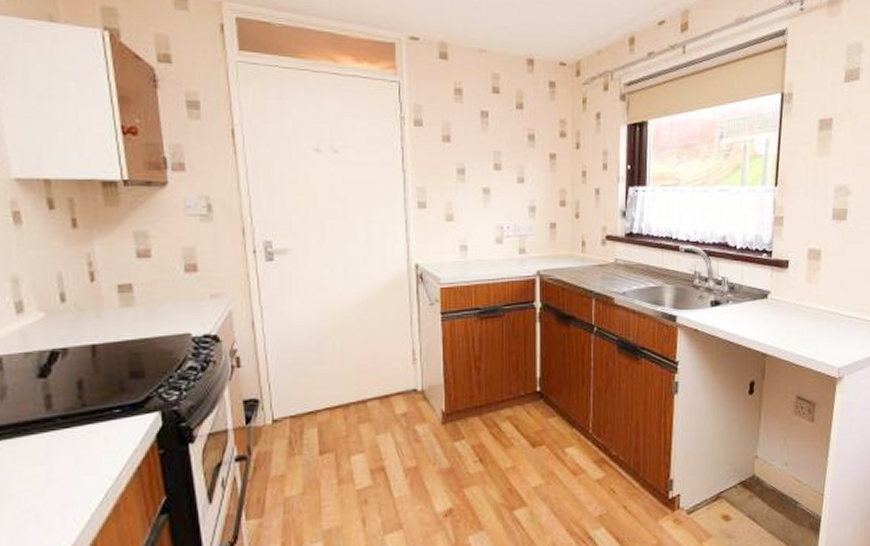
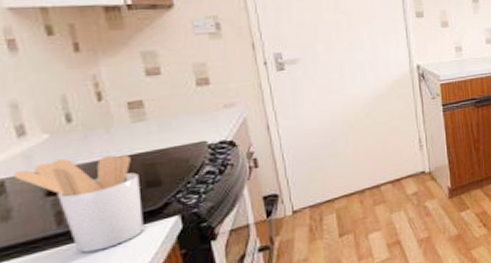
utensil holder: none [11,340,126,441] -> present [14,154,144,253]

